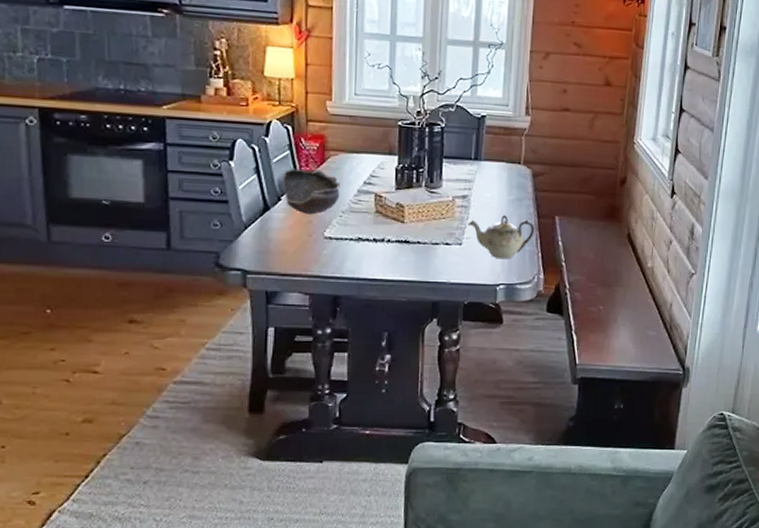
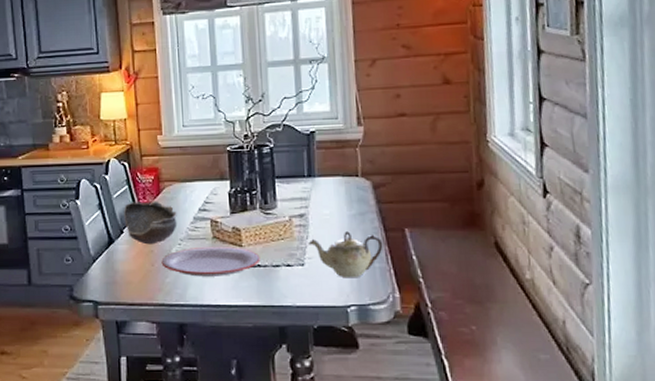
plate: none [320,220,421,251] -> present [161,246,260,277]

